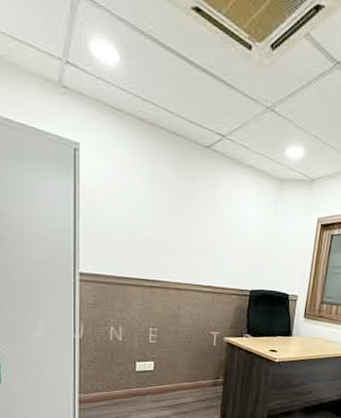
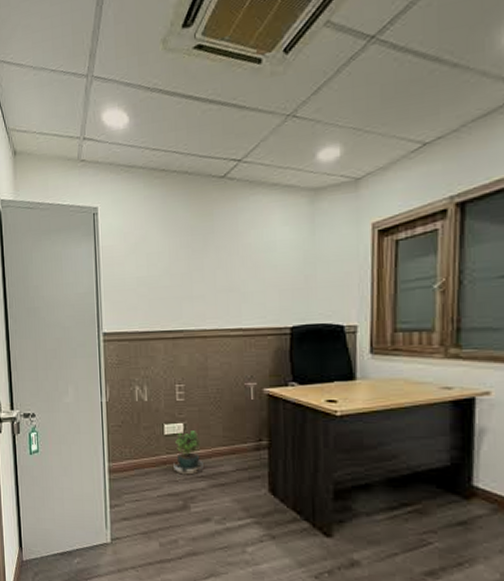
potted plant: none [142,368,169,408] -> present [173,431,204,479]

